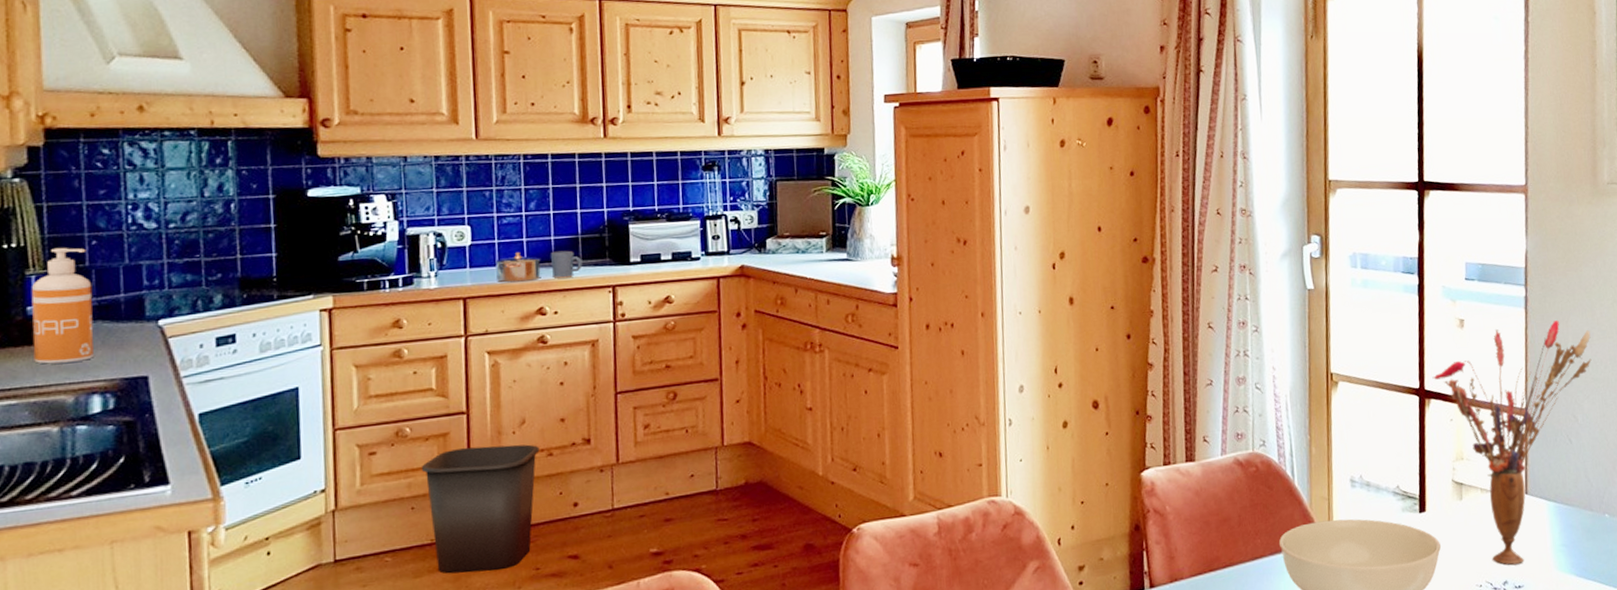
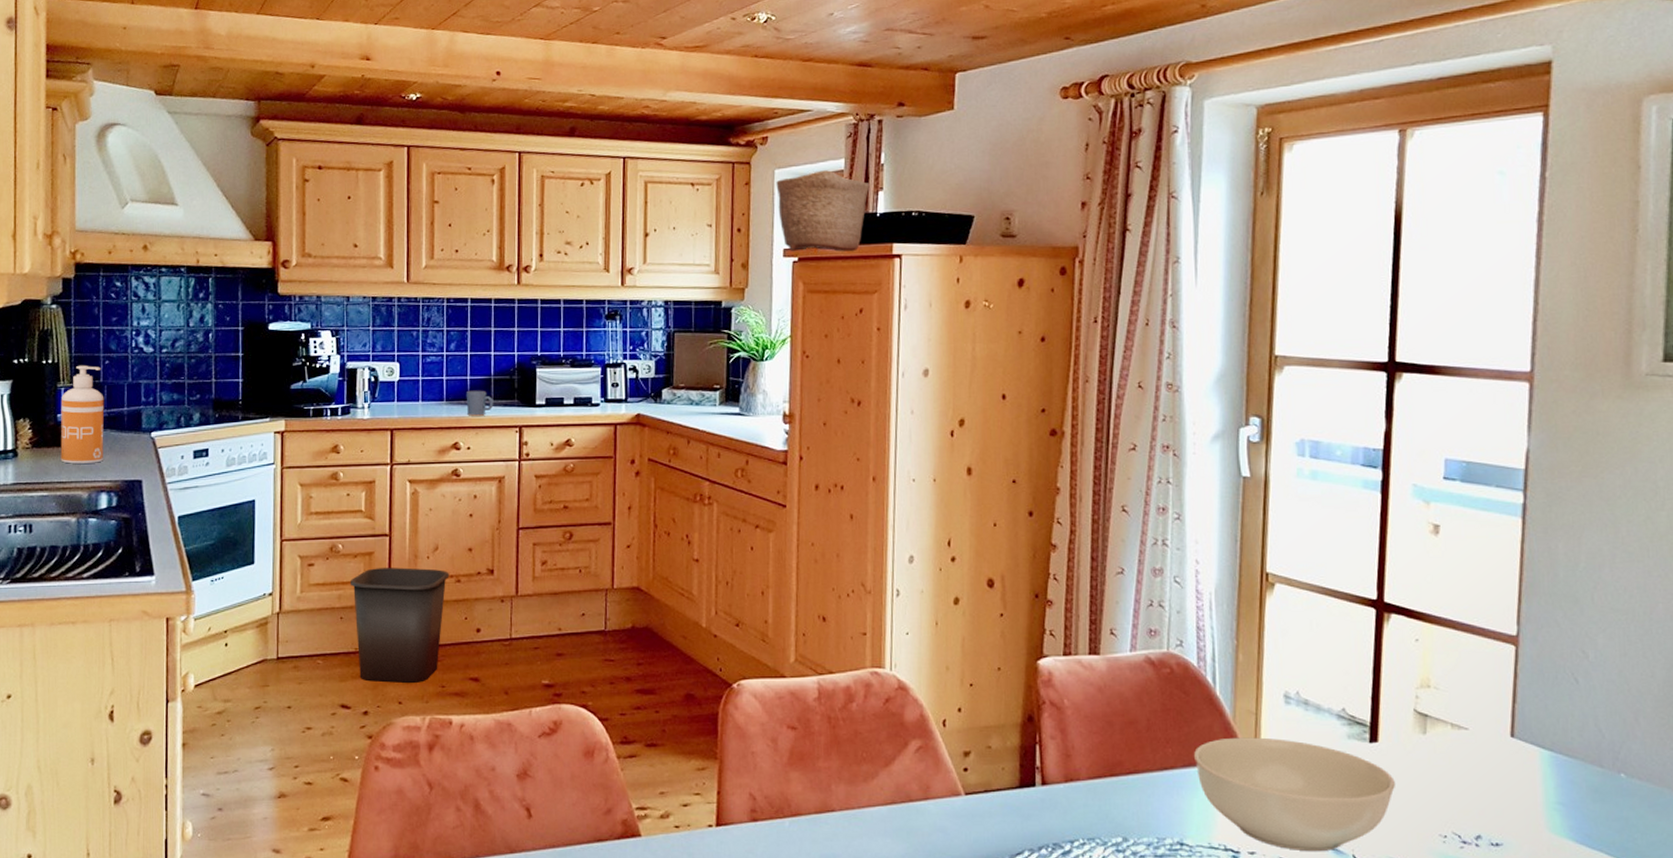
cooking pot: present [495,251,541,283] -> none [419,389,458,418]
basket: none [874,17,966,97] -> present [776,170,870,252]
bouquet: present [1432,320,1592,565] -> none [1394,535,1612,817]

